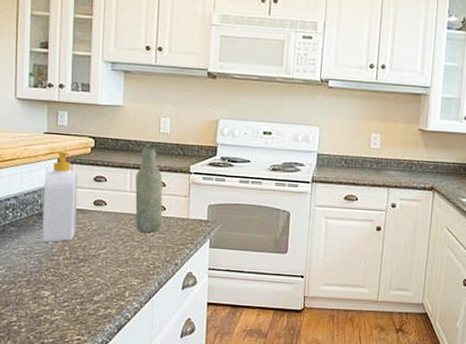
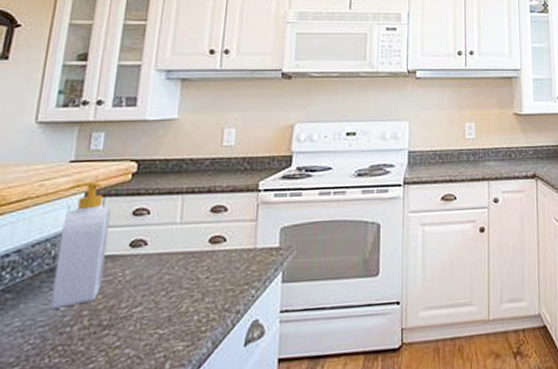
bottle: present [135,146,163,233] -> none [185,164,224,275]

